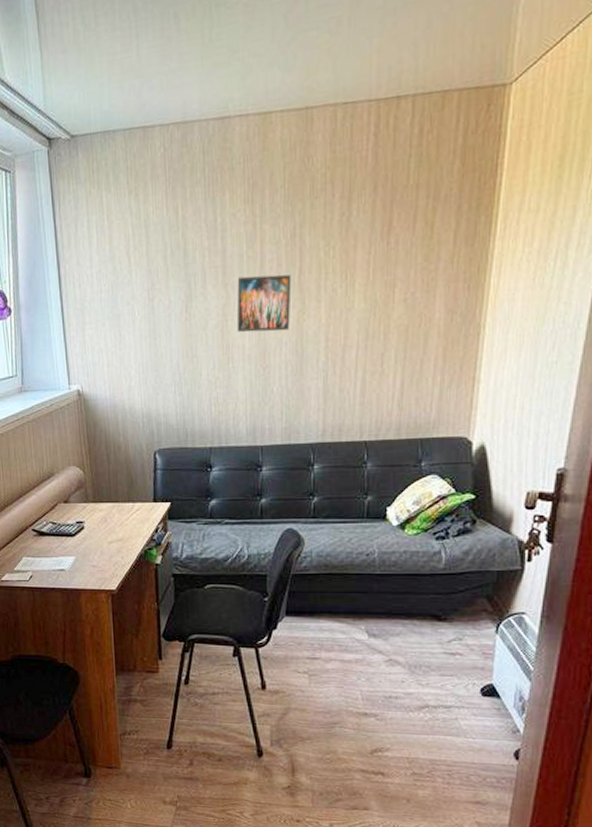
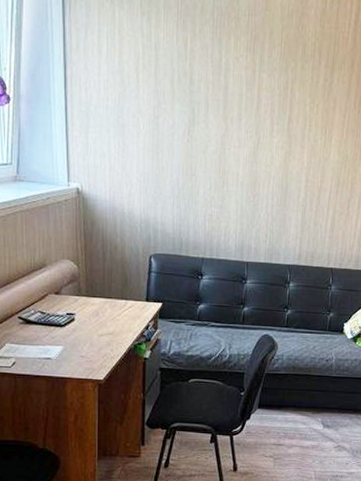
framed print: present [236,274,292,333] -> none [233,113,282,167]

